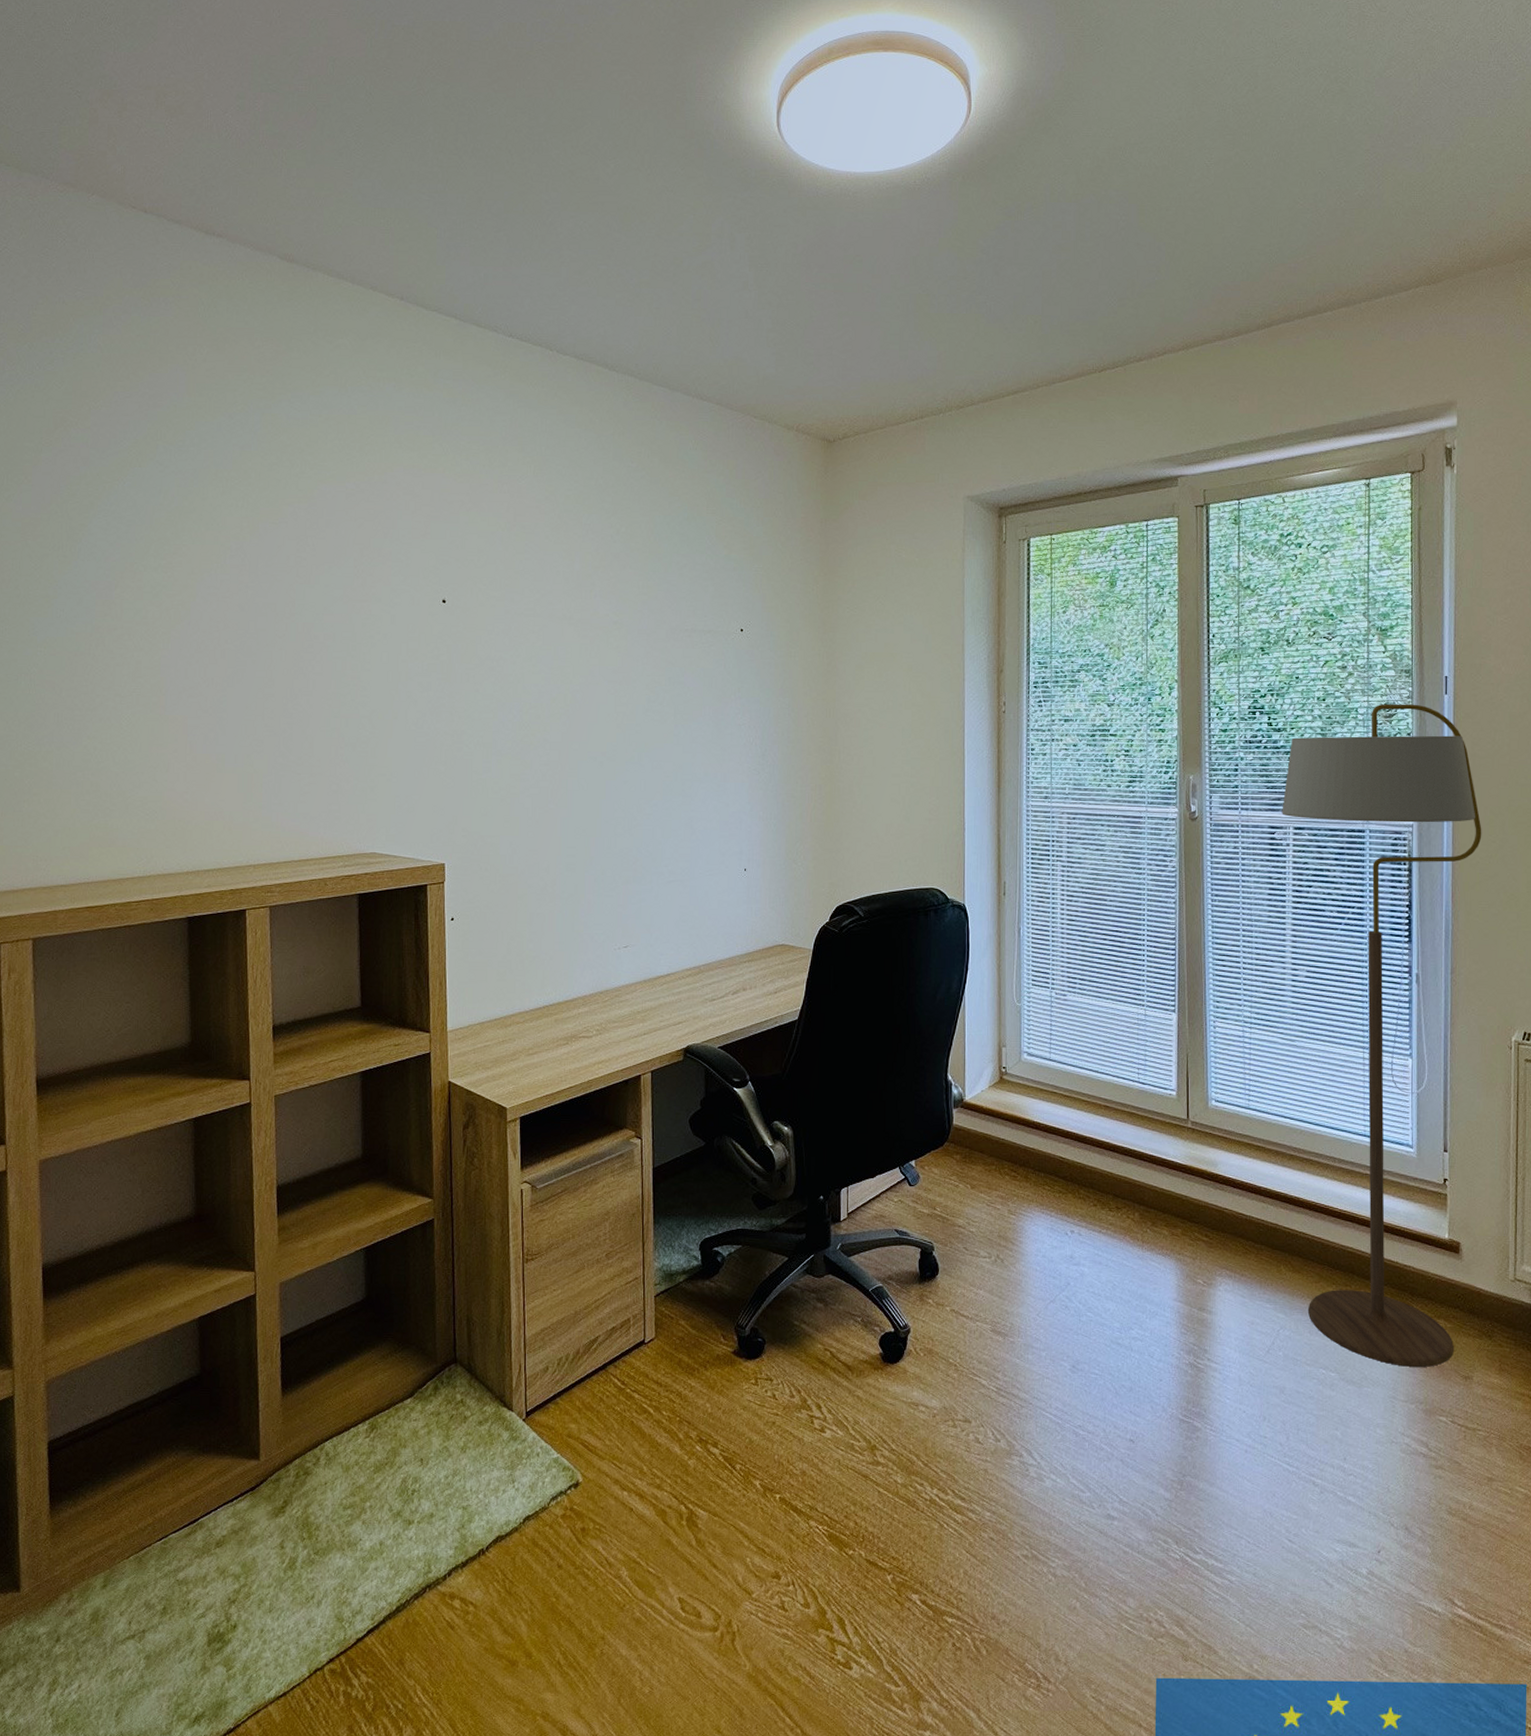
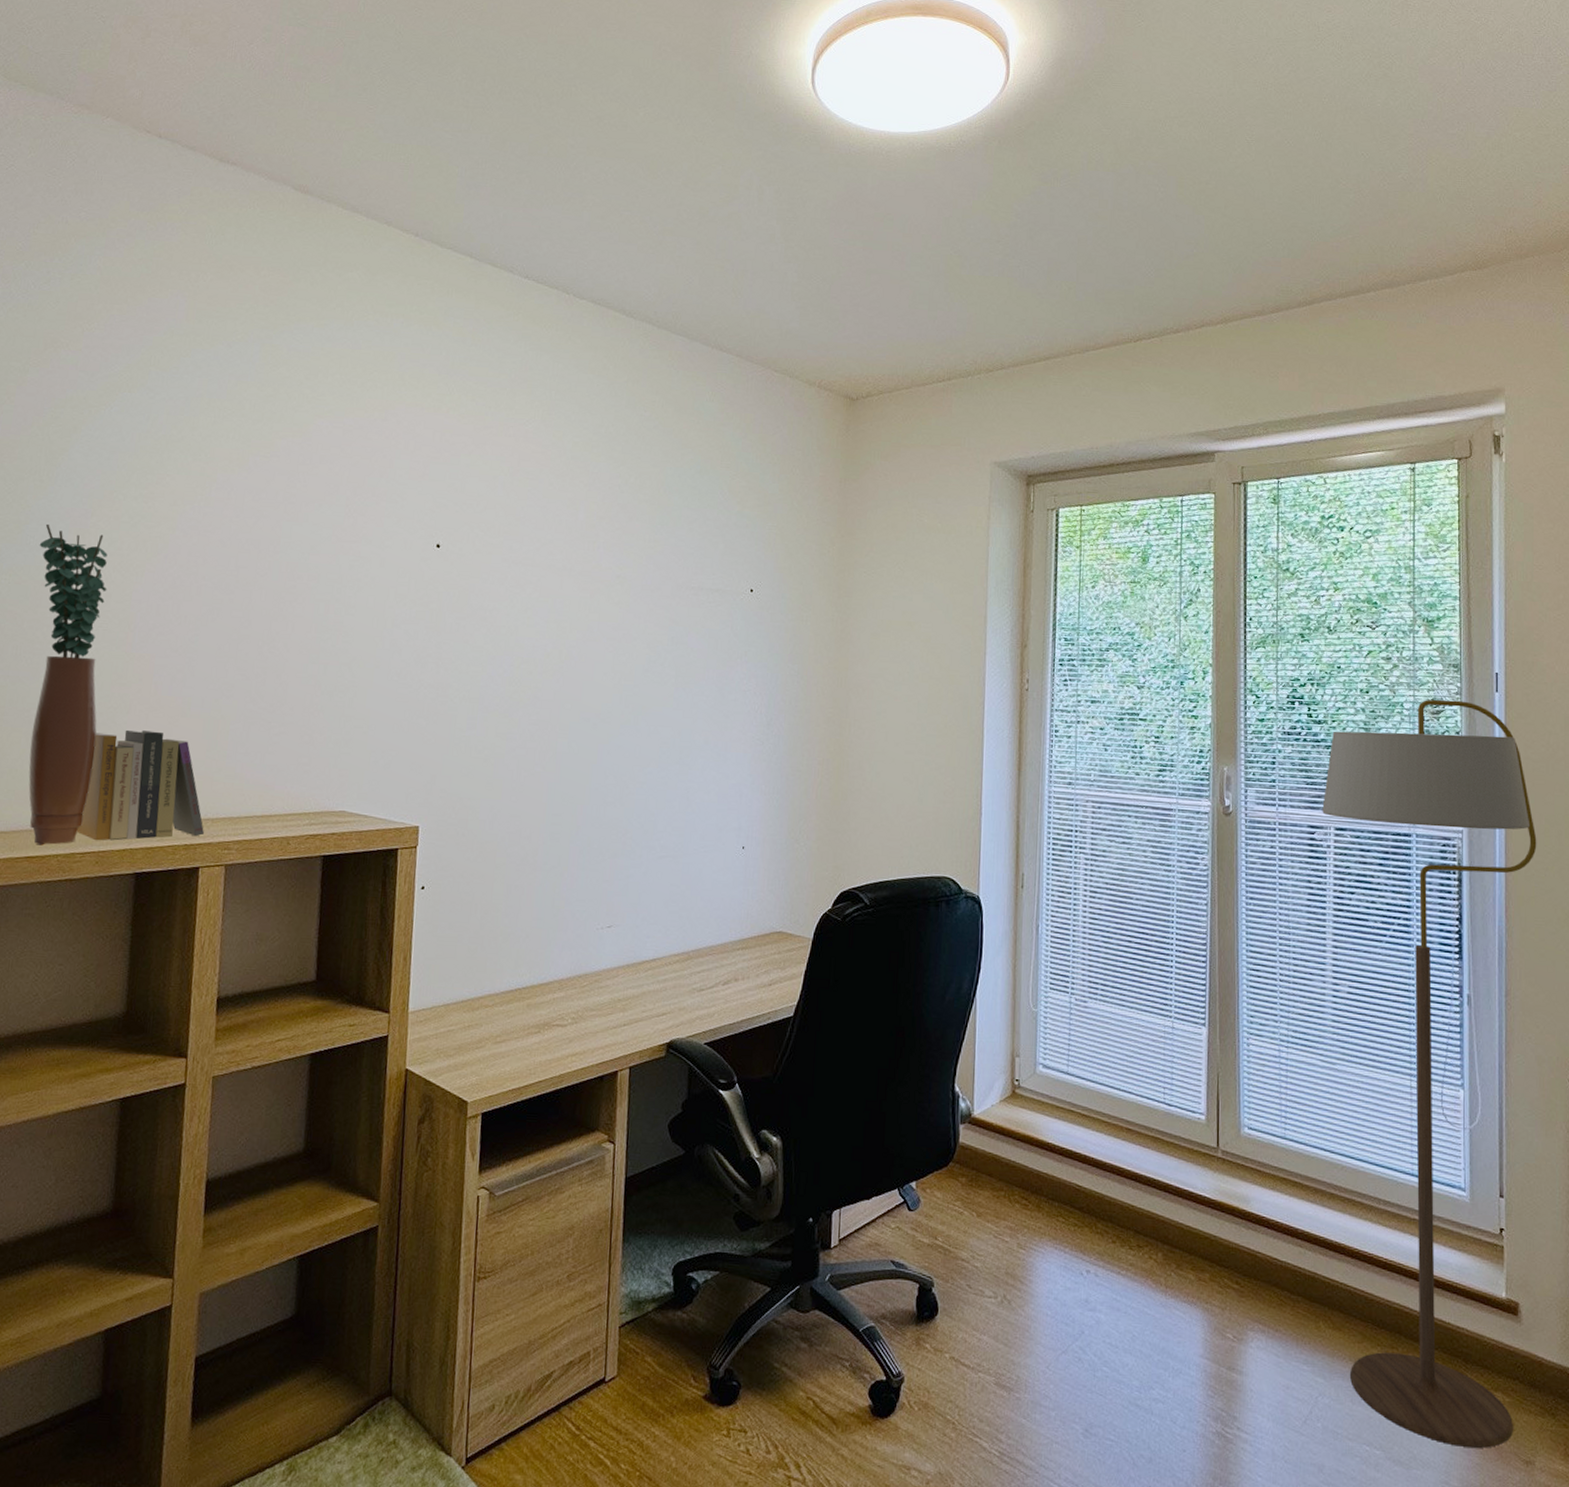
vase: none [69,597,141,895] -> present [28,523,108,845]
books: none [130,786,247,890] -> present [76,729,204,841]

